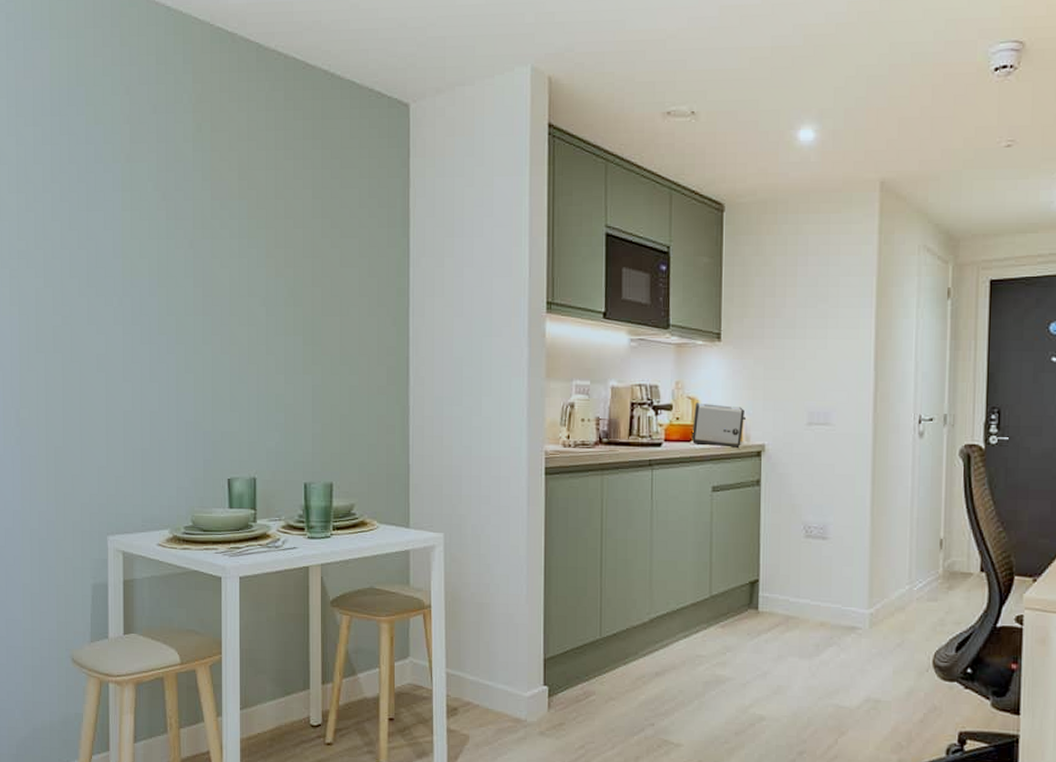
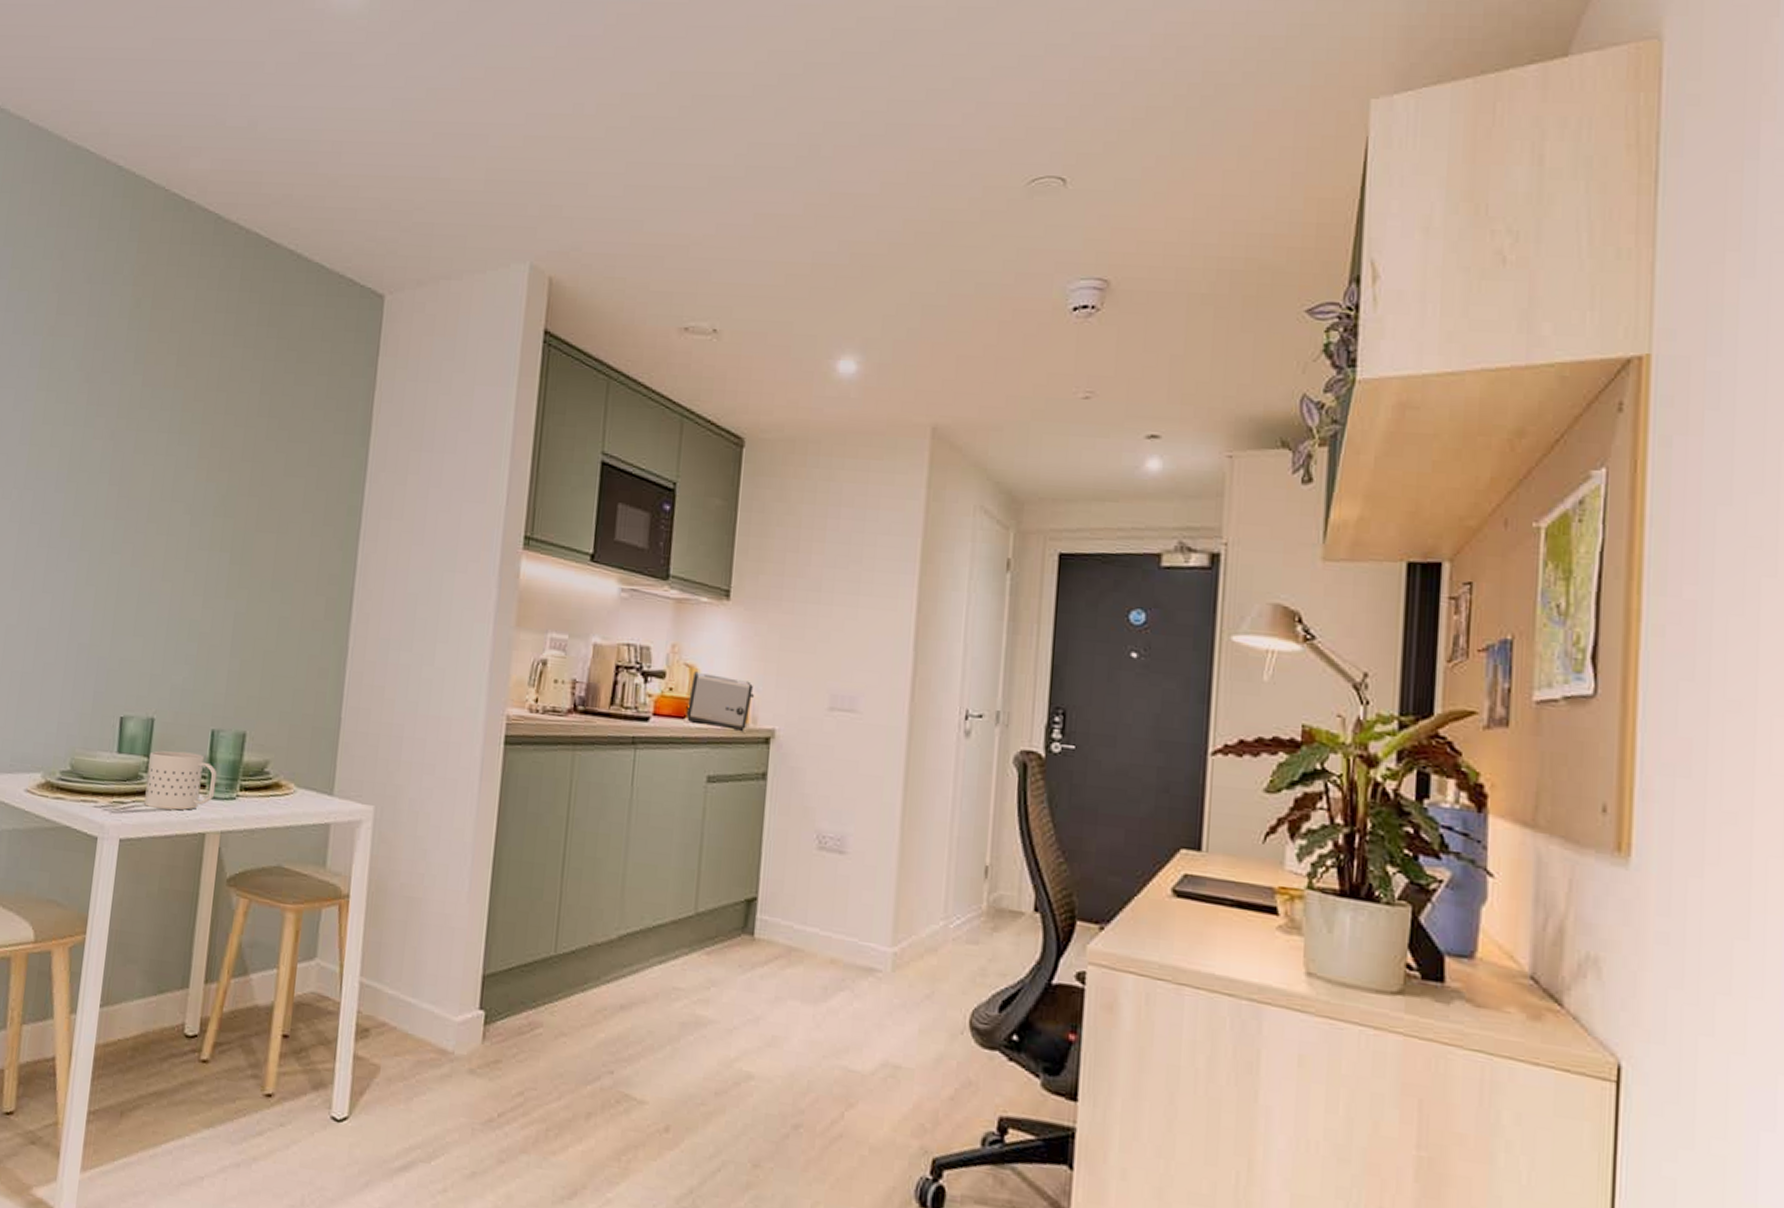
mug: none [256,503,313,550] -> present [144,750,217,811]

